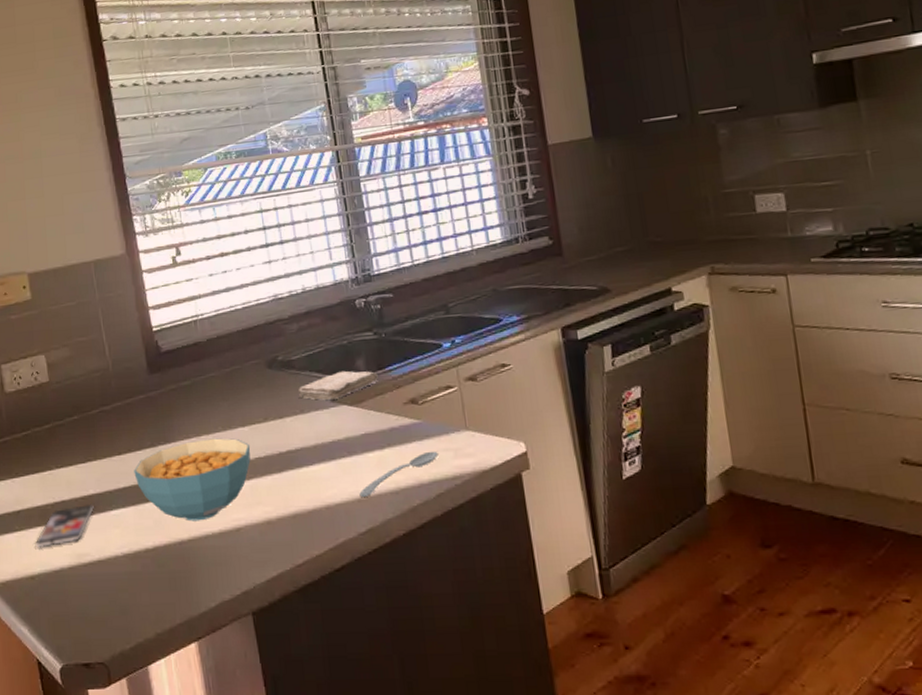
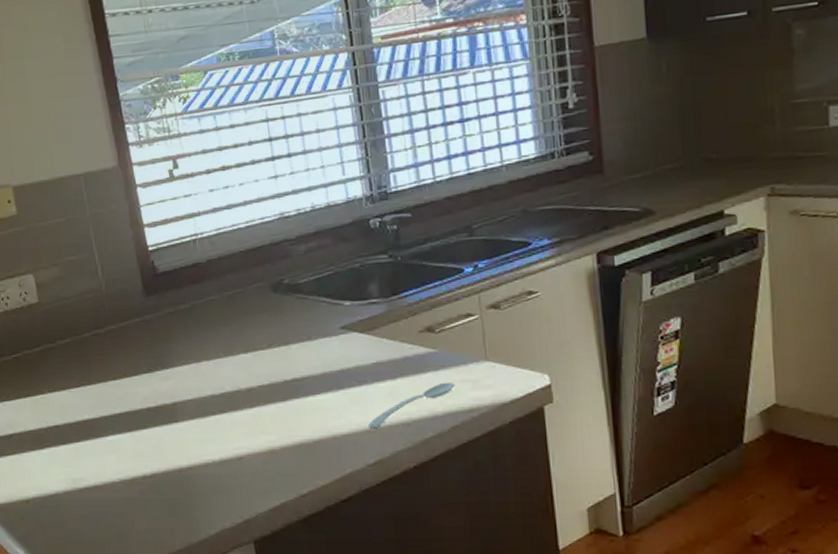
smartphone: present [36,503,94,548] -> none [29,429,89,472]
cereal bowl: present [134,438,251,522] -> none [130,364,254,449]
washcloth: present [299,370,378,400] -> none [306,295,392,327]

